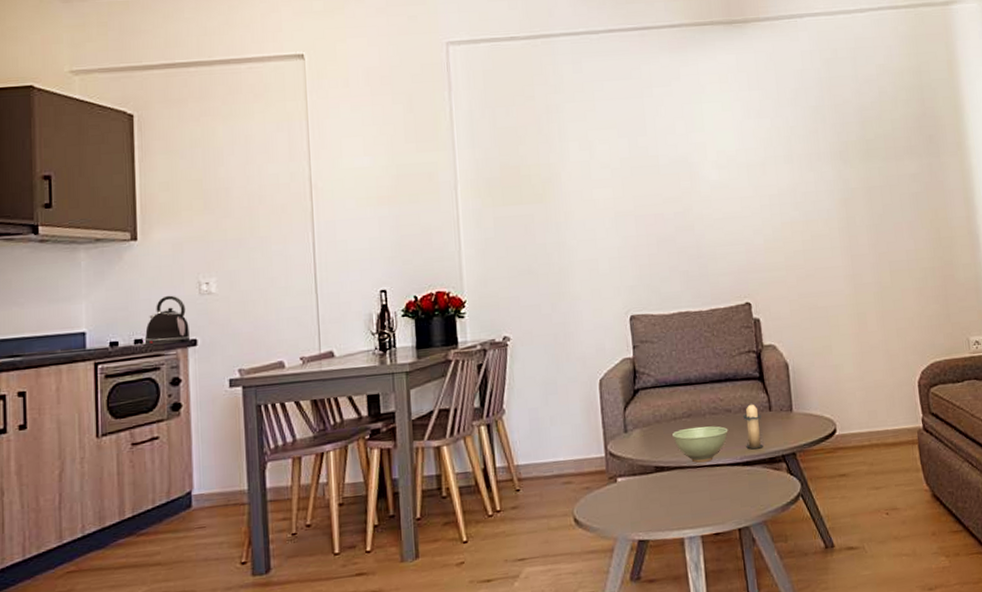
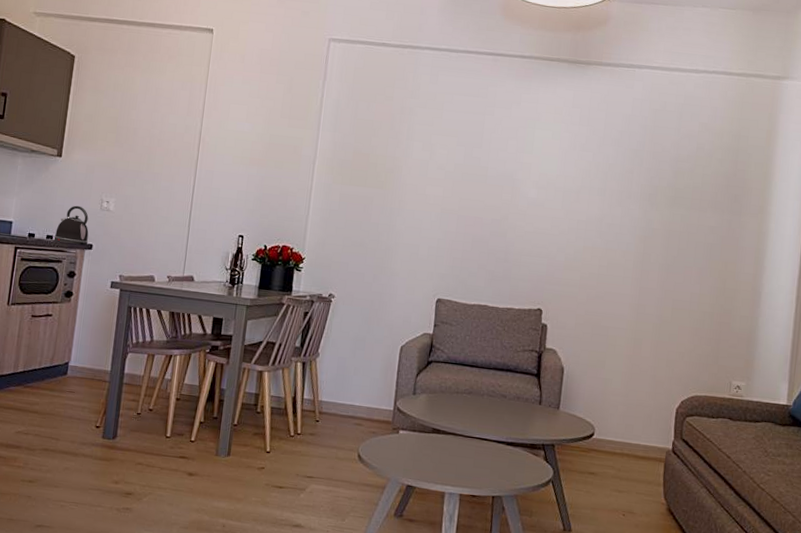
bowl: present [672,426,728,464] -> none [452,402,501,435]
candle: present [743,401,763,451] -> none [512,393,532,435]

